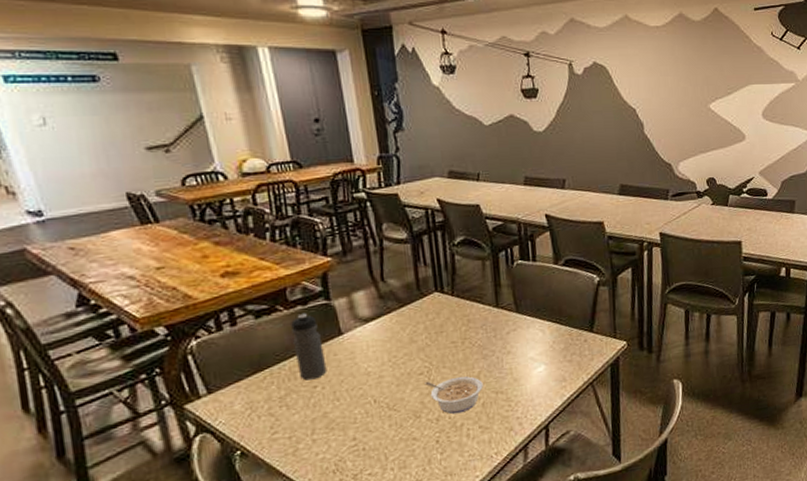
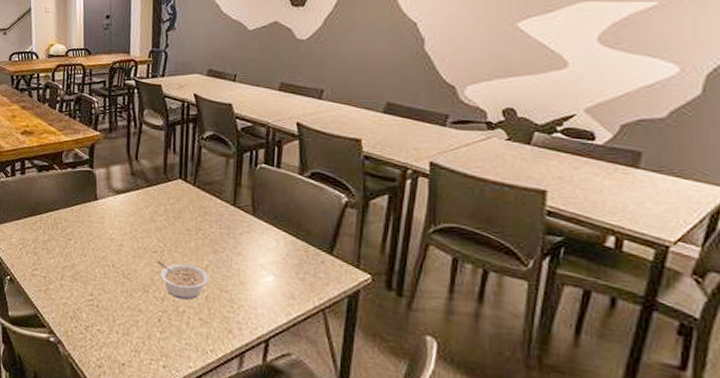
water bottle: present [291,314,327,381] -> none [60,176,82,233]

